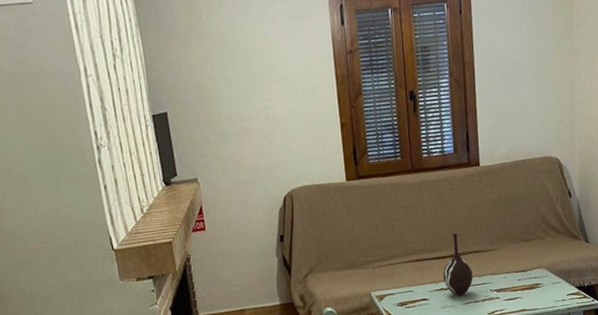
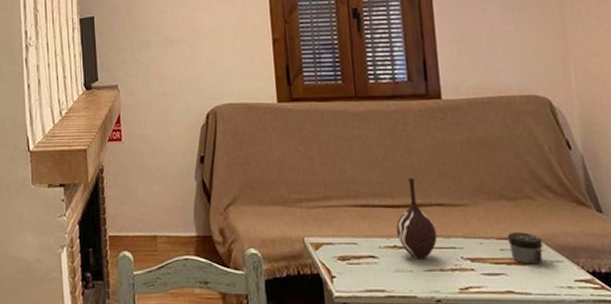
jar: none [523,264,548,288] -> present [507,232,543,264]

